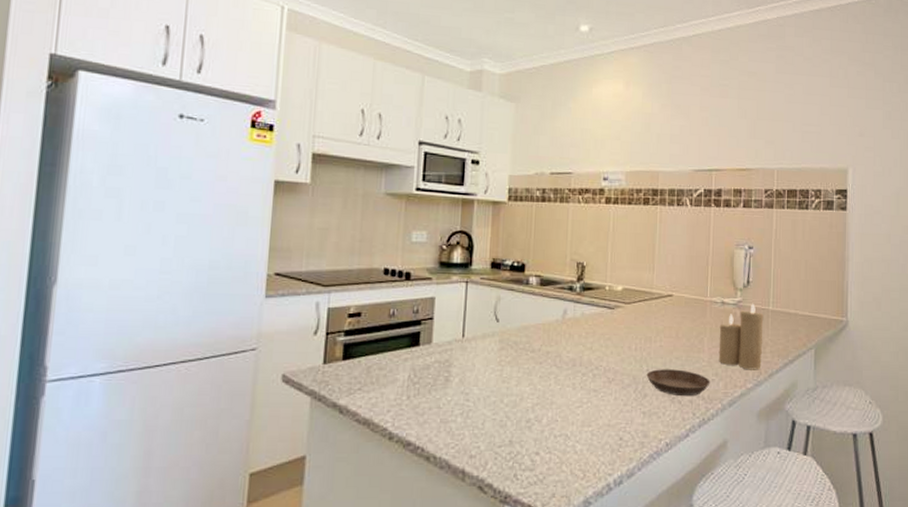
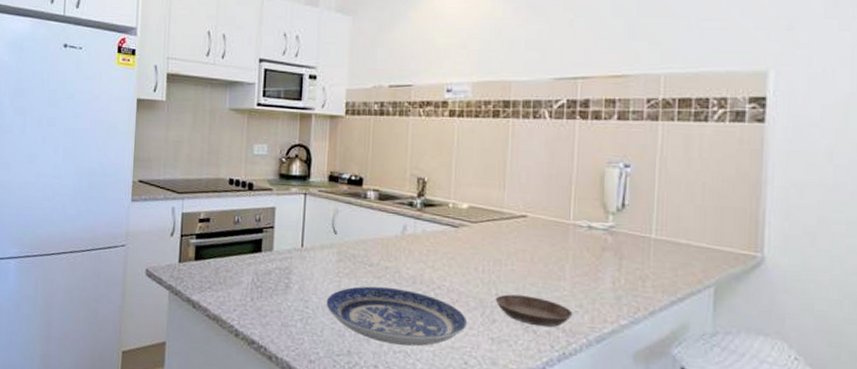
plate: none [487,373,623,428] -> present [326,286,468,347]
candle: present [718,303,764,370] -> none [583,229,644,306]

